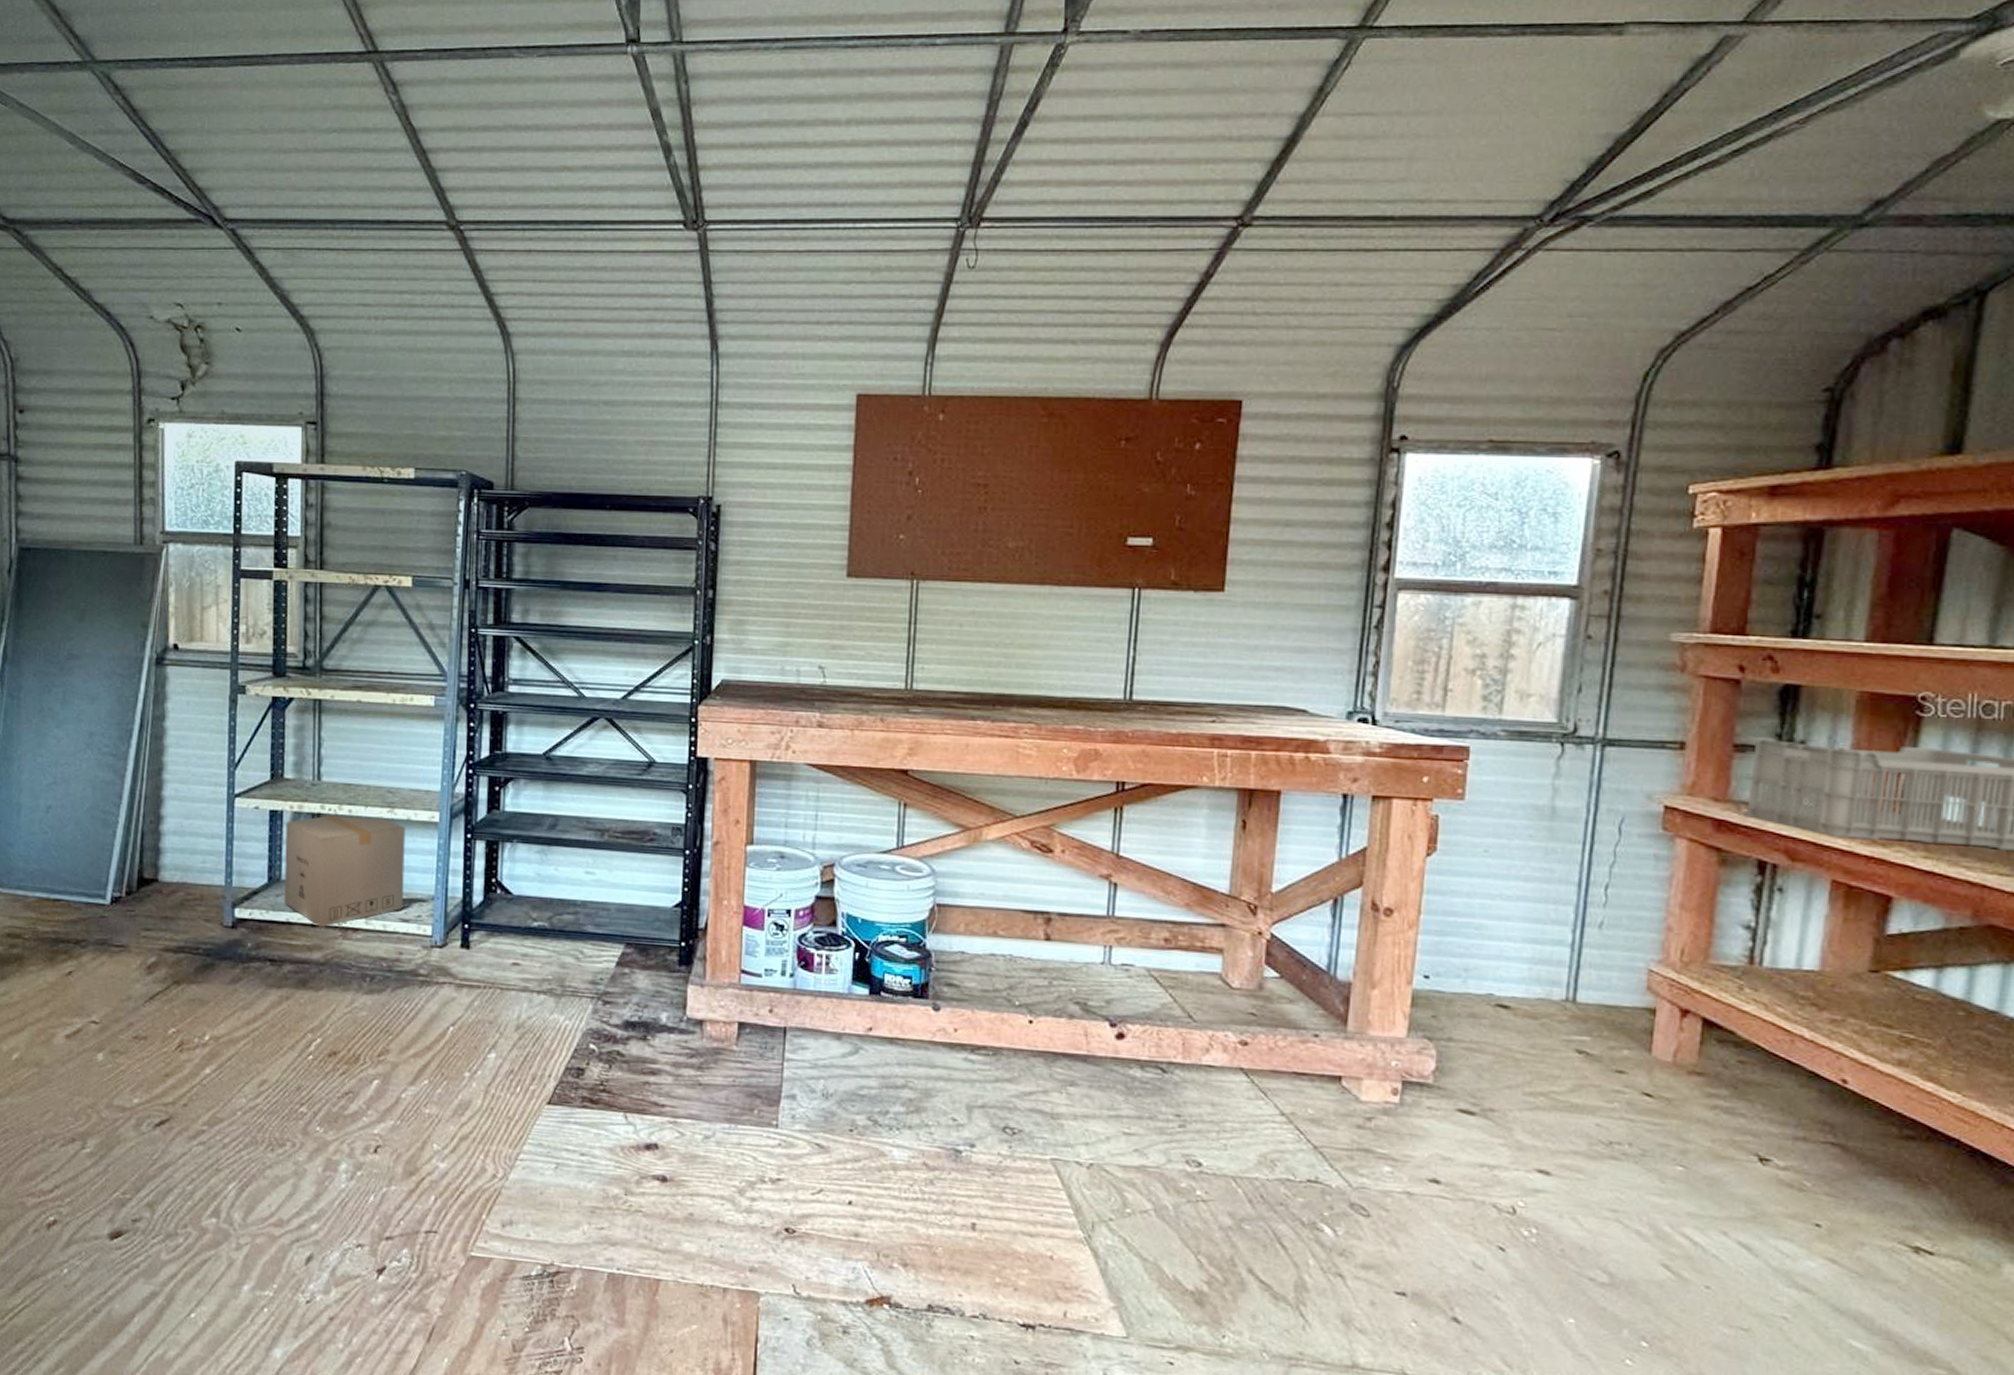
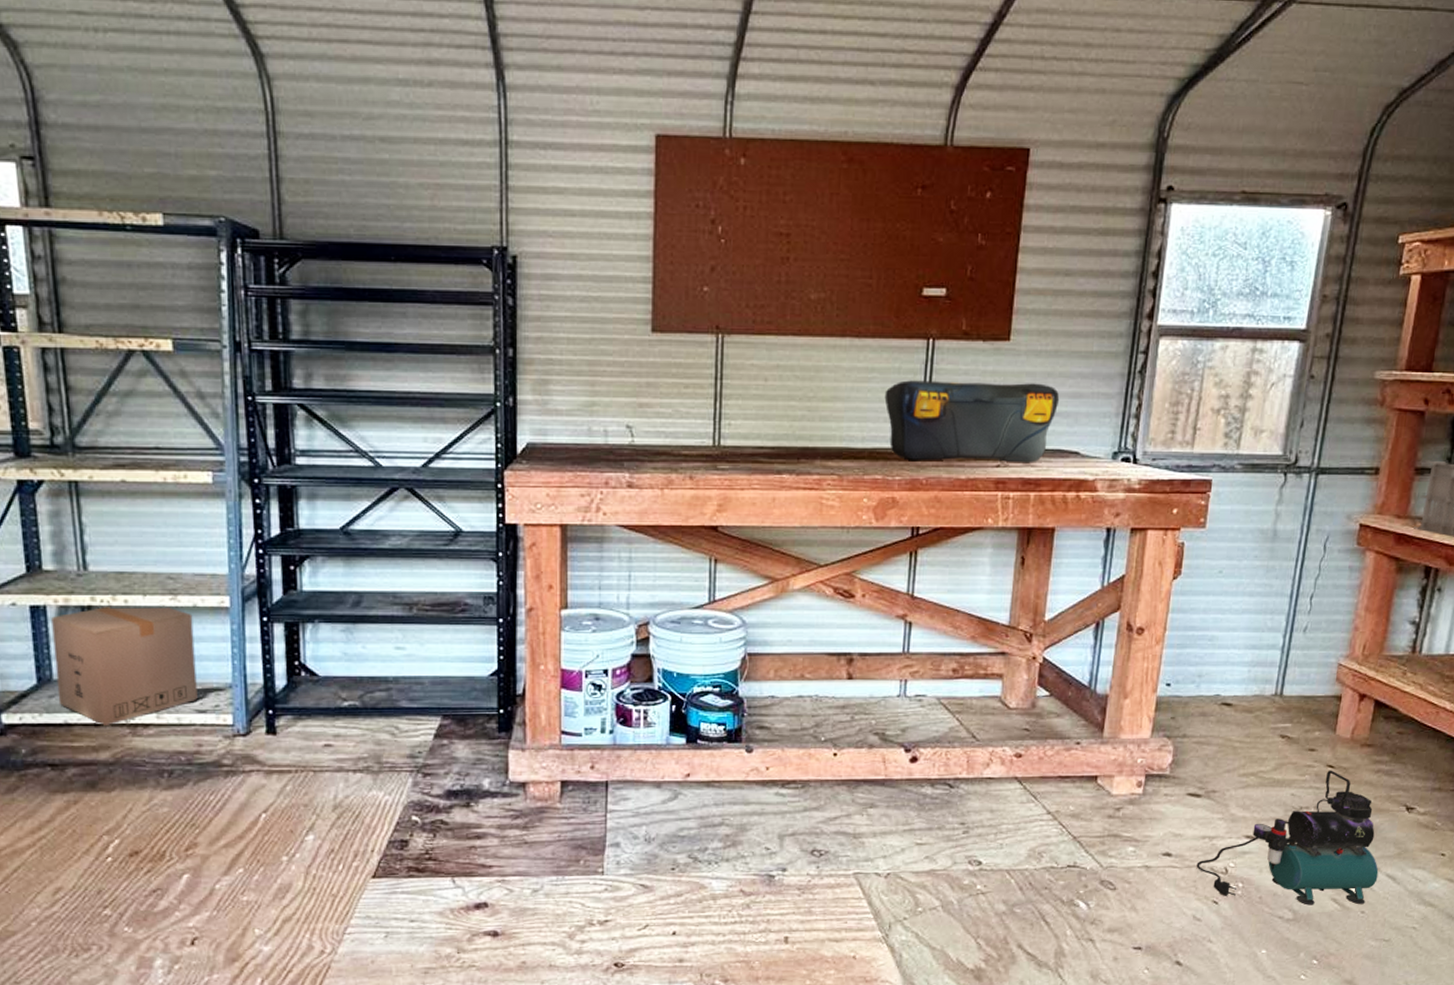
toolbox: none [1086,629,1283,720] -> present [884,380,1060,463]
air compressor: none [1474,1099,1726,1276] -> present [1196,770,1379,905]

